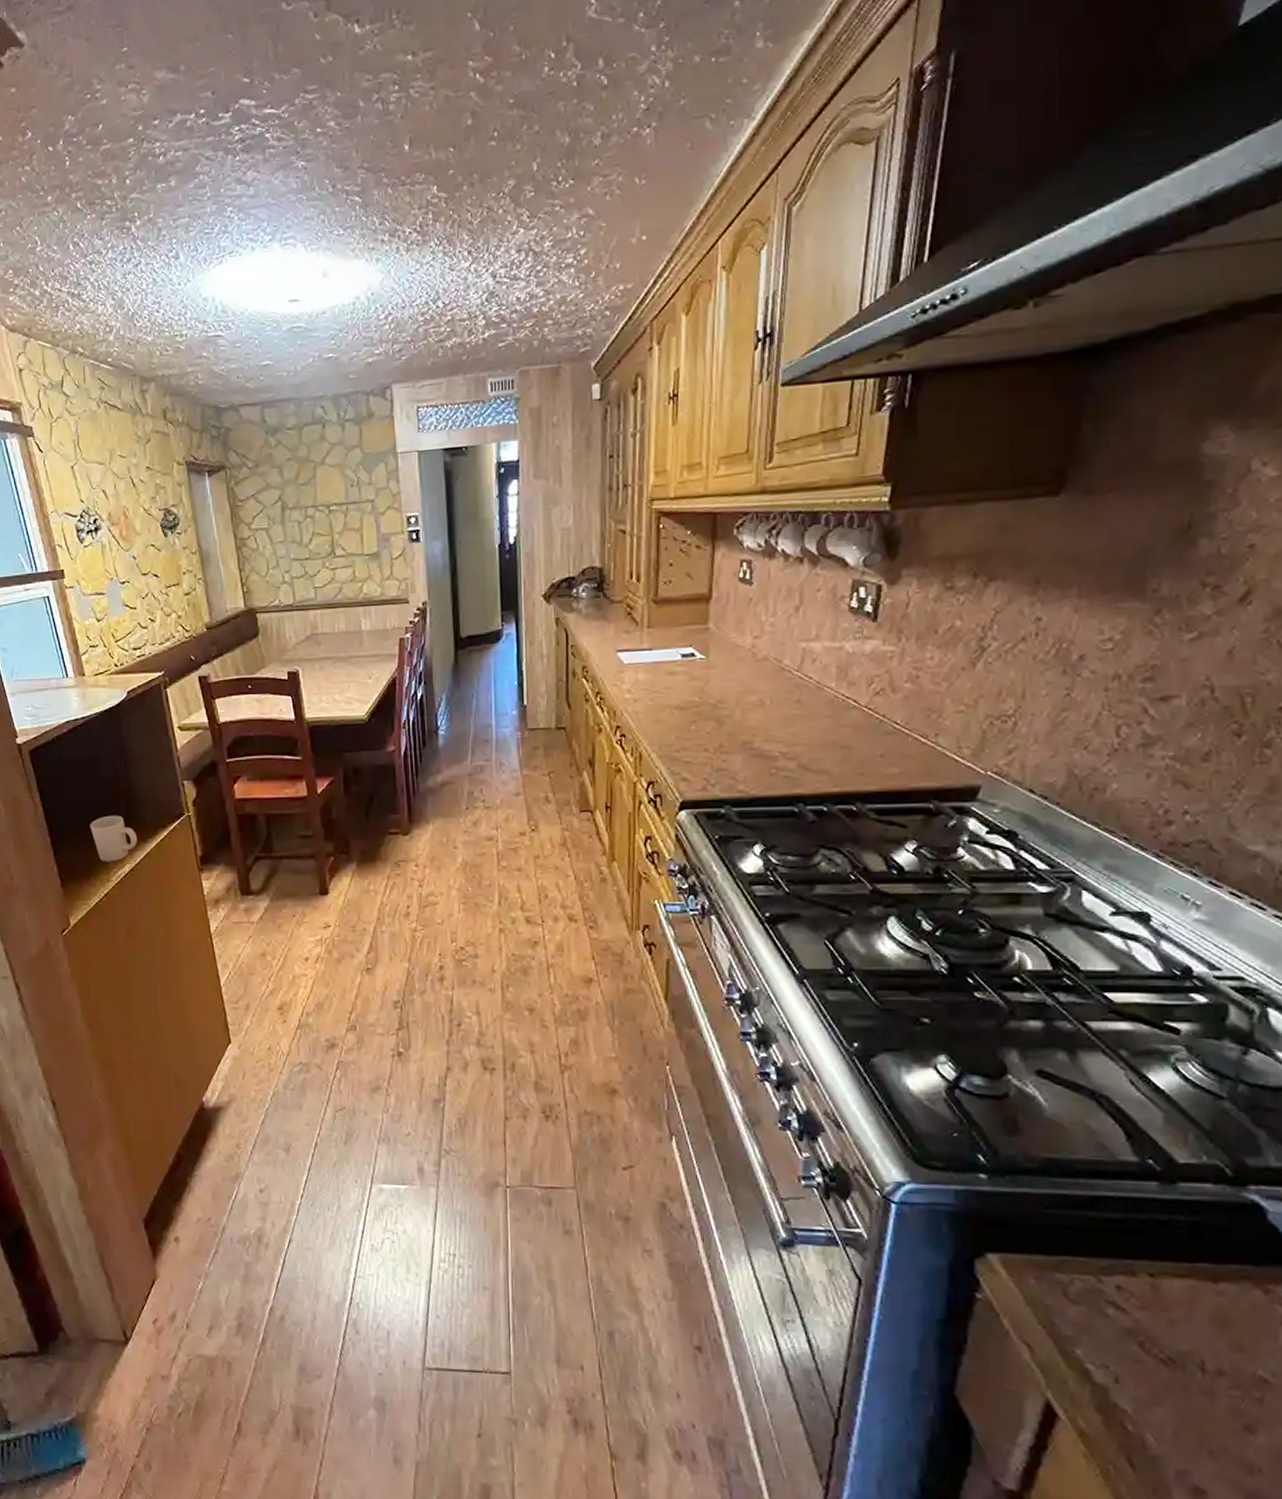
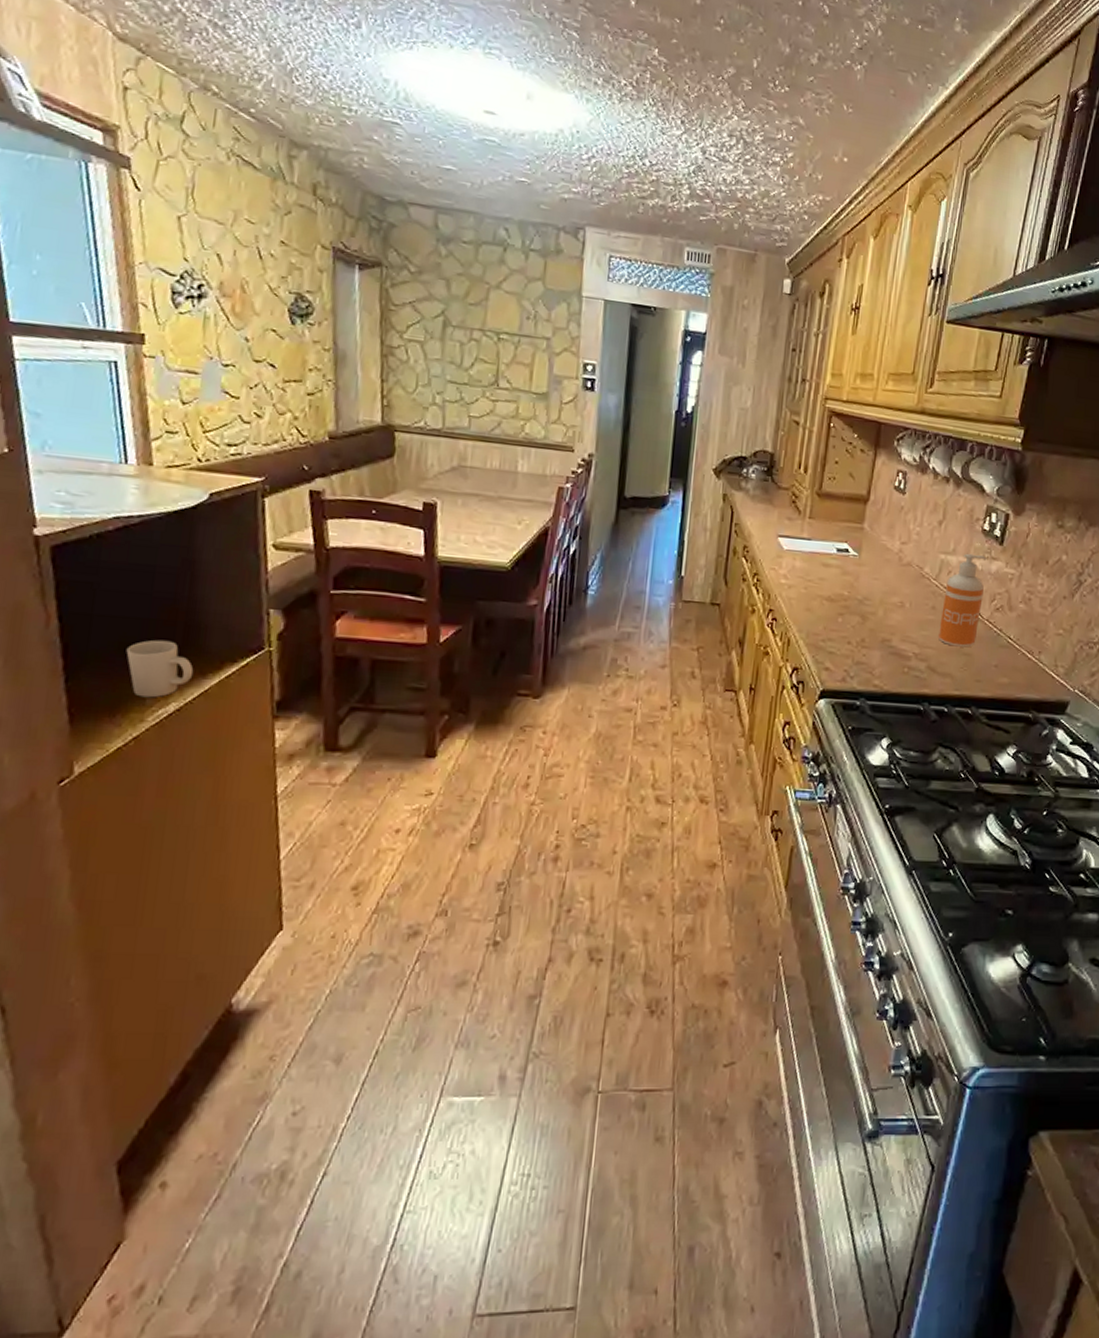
soap dispenser: none [808,636,858,740] -> present [938,553,987,648]

